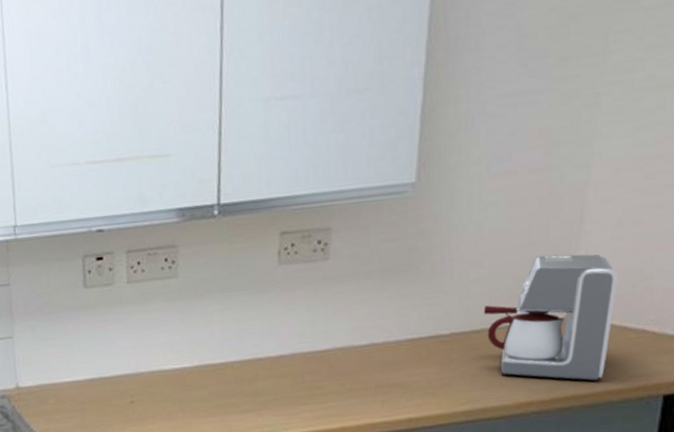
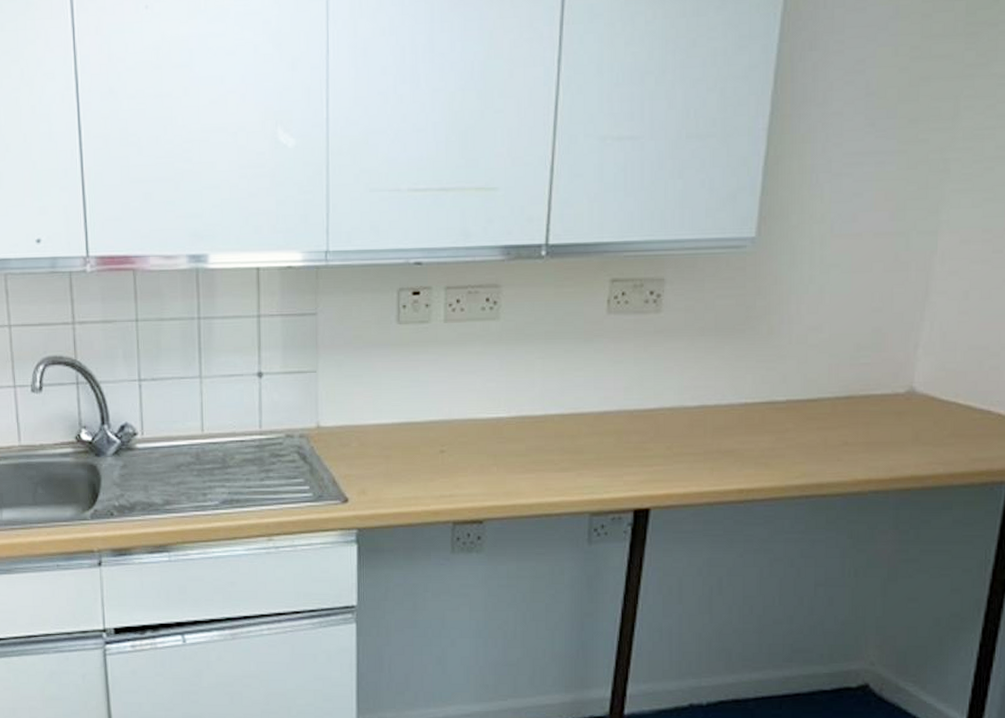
coffee maker: present [483,254,618,381] -> none [821,324,963,462]

